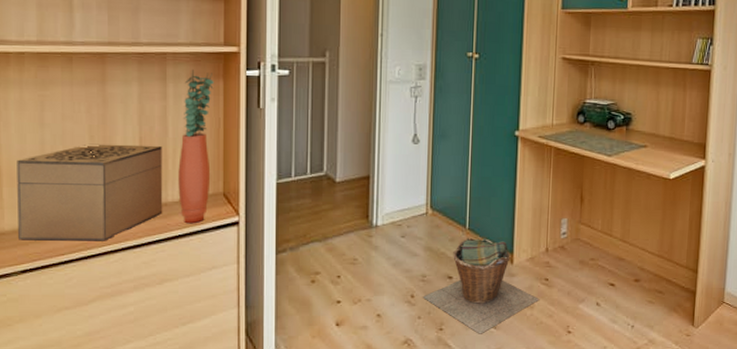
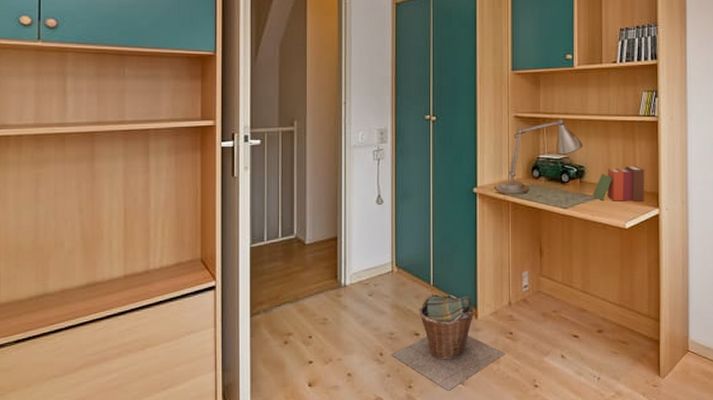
decorative box: present [17,143,163,241] -> none [13,216,145,312]
vase: present [178,69,214,224] -> none [159,143,192,290]
desk lamp: none [536,62,633,140] -> present [493,118,584,194]
books: none [639,115,694,152] -> present [593,166,645,202]

